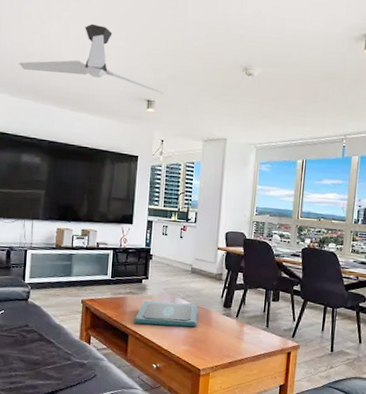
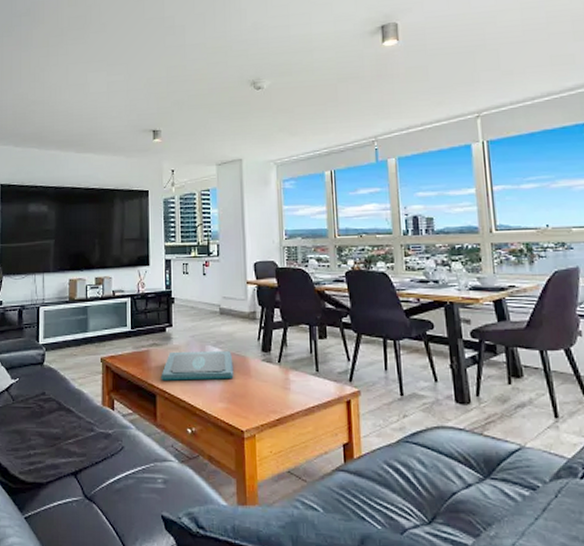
ceiling fan: present [19,23,163,94] -> none [21,63,169,122]

